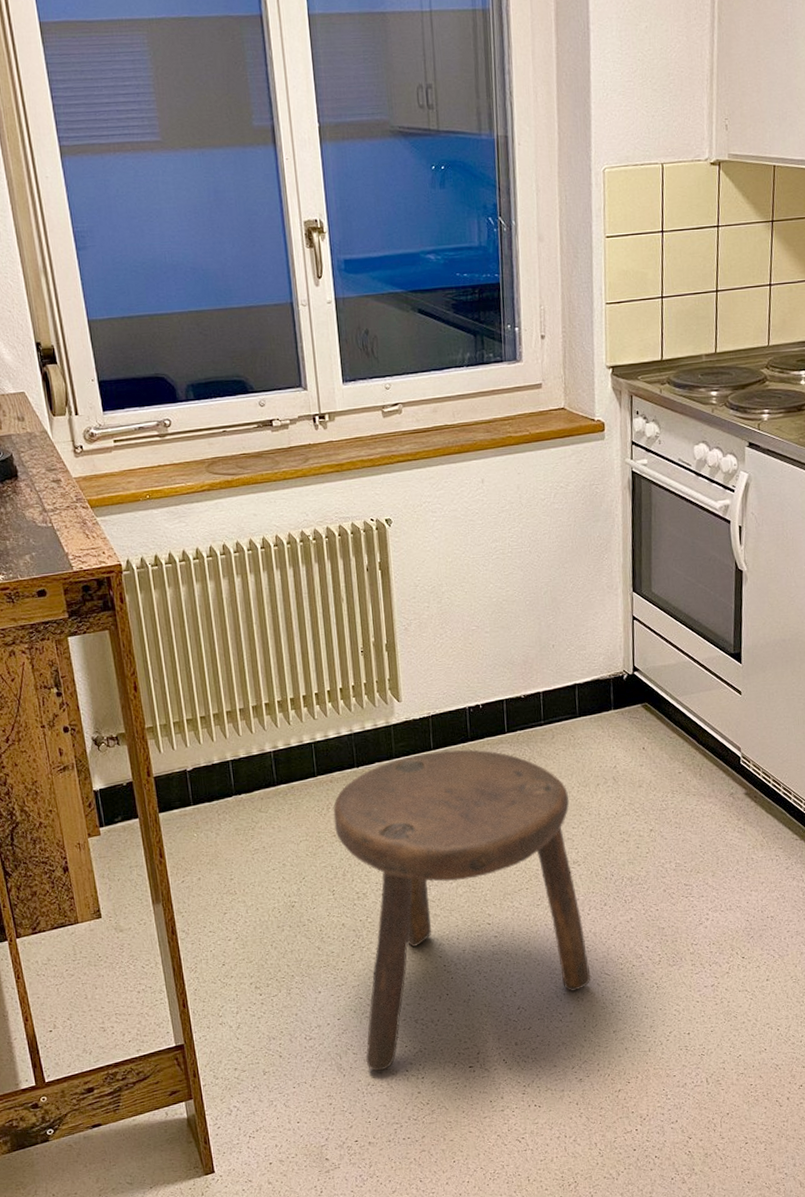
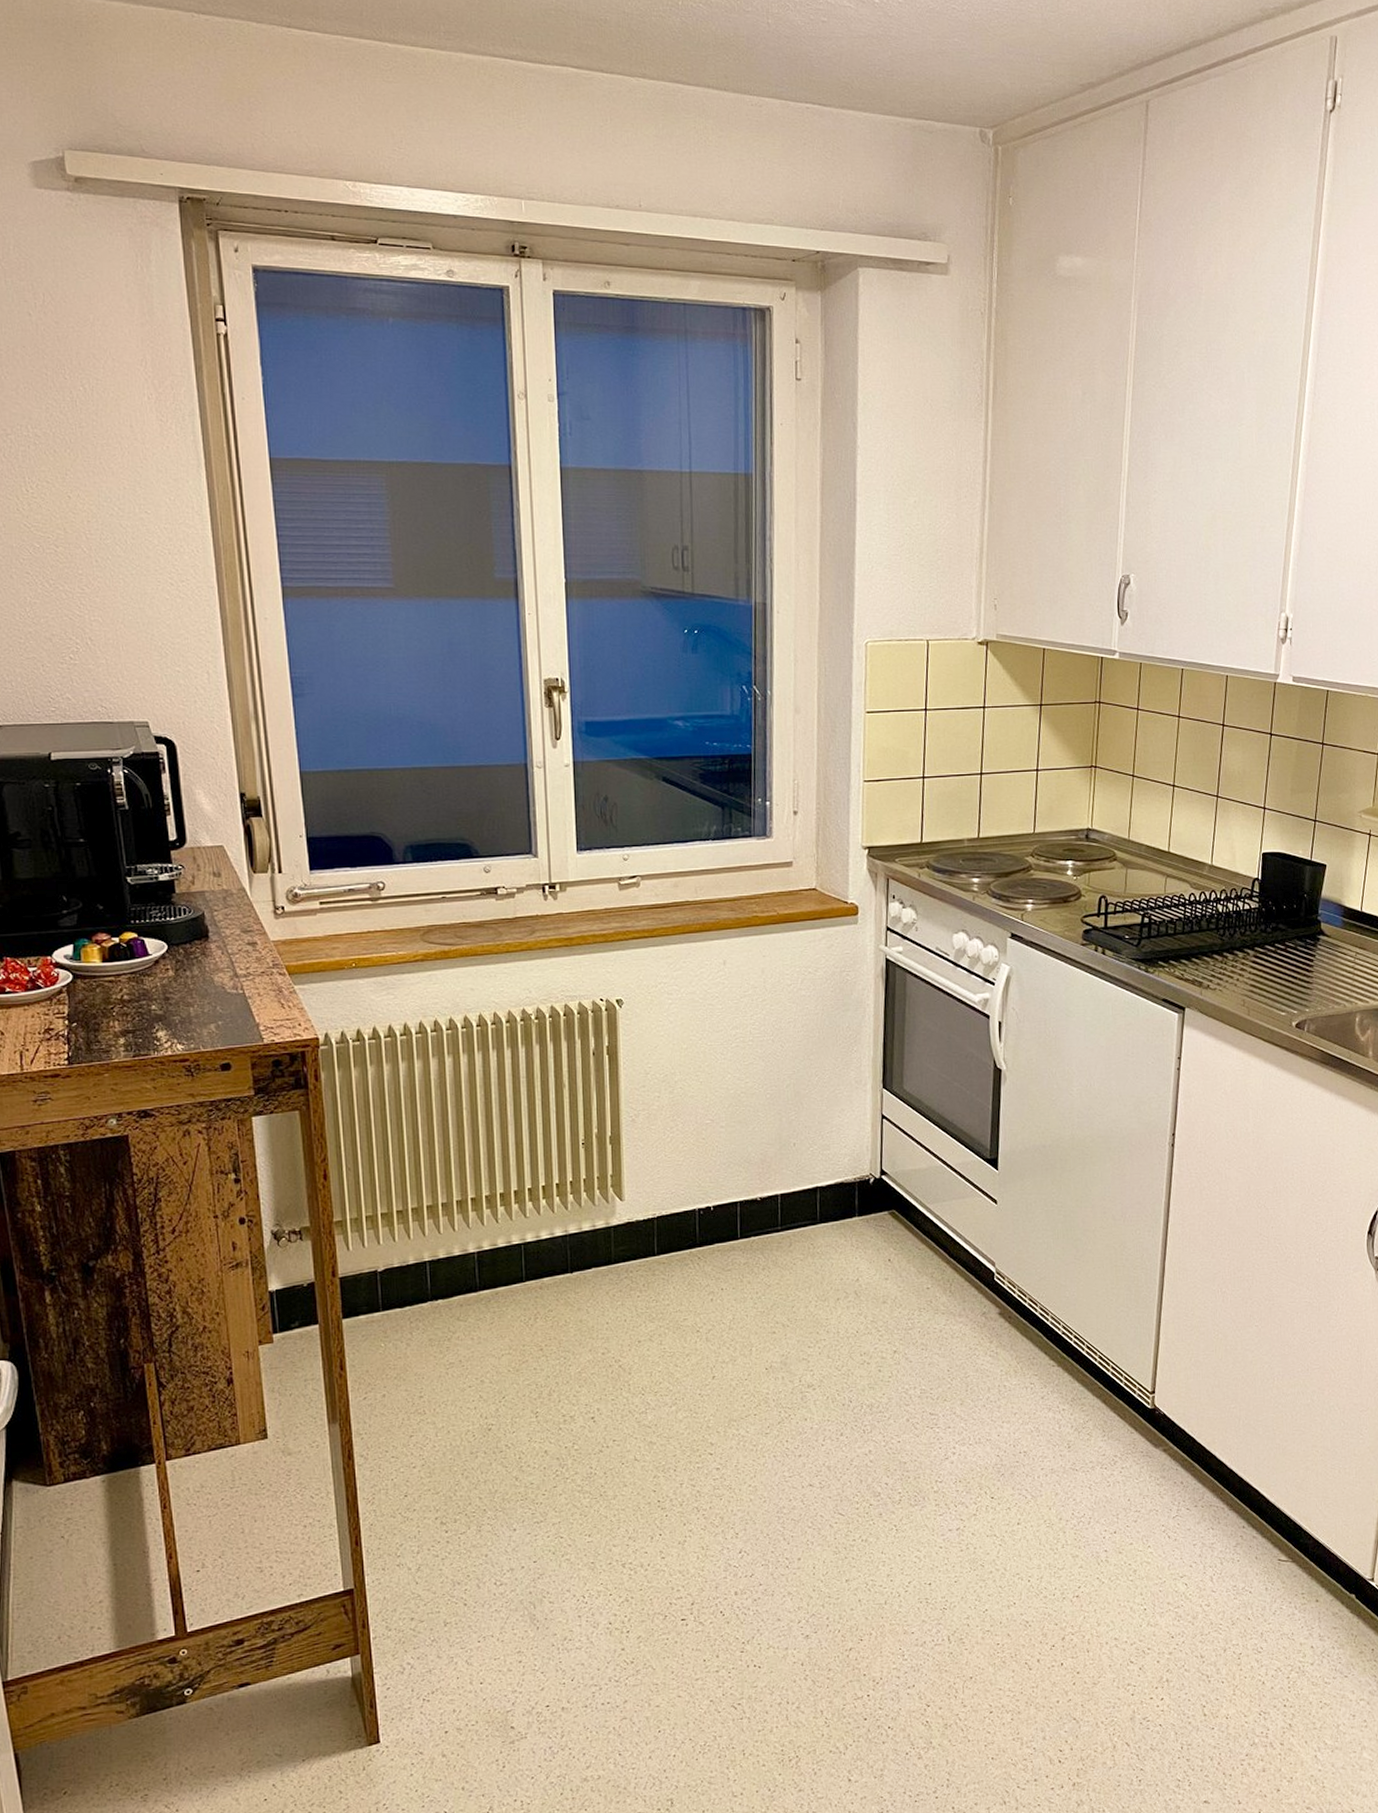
stool: present [333,749,591,1071] -> none [541,1256,823,1624]

